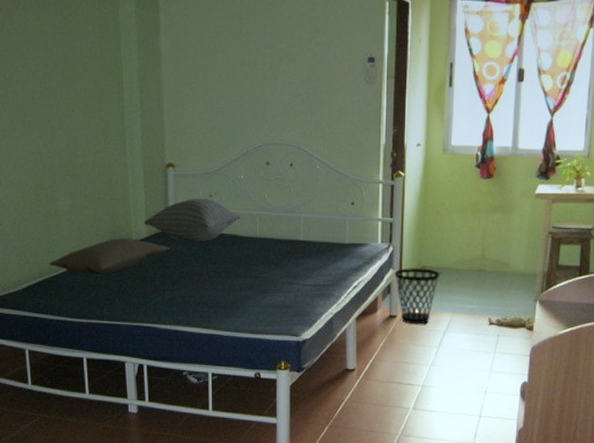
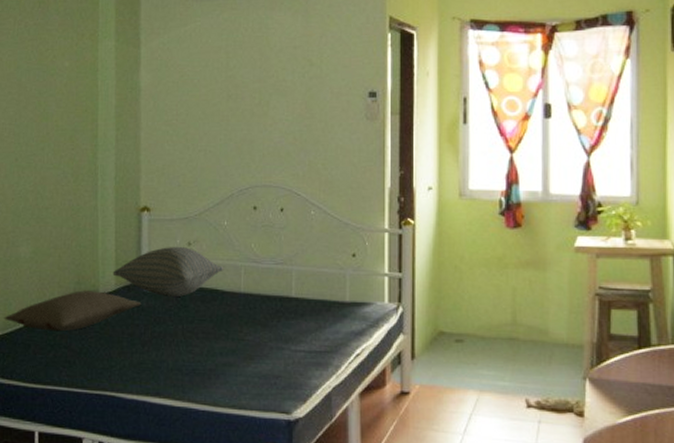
wastebasket: present [394,268,440,325] -> none [405,333,461,404]

